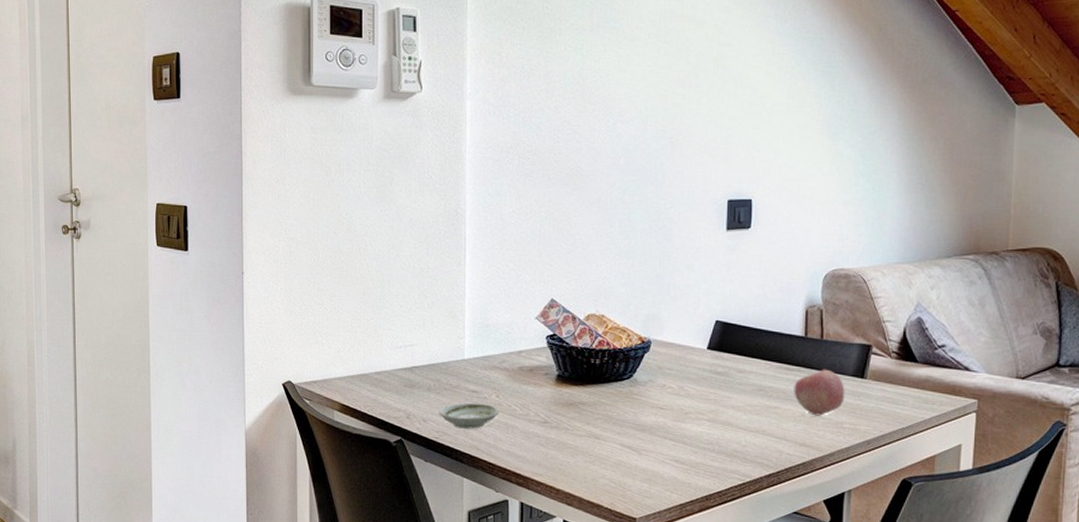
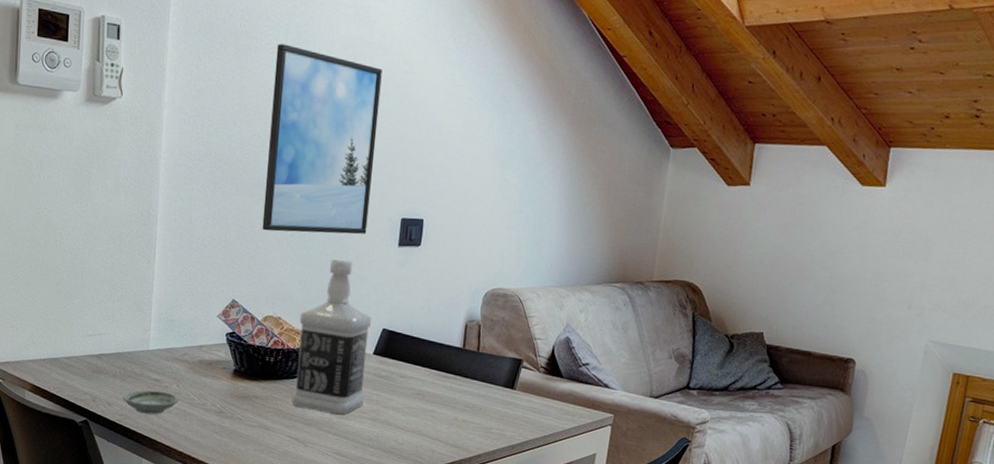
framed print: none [578,24,696,223] -> present [262,44,382,235]
bottle: none [622,249,704,418] -> present [292,260,372,415]
apple: present [793,369,845,416] -> none [449,378,496,421]

